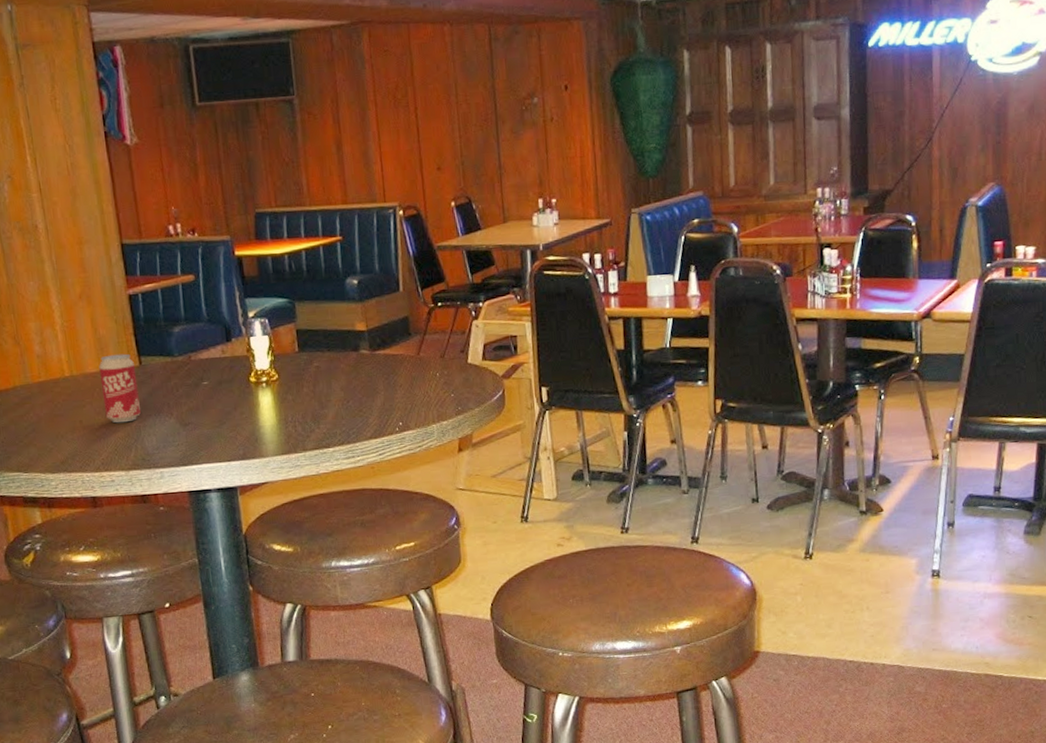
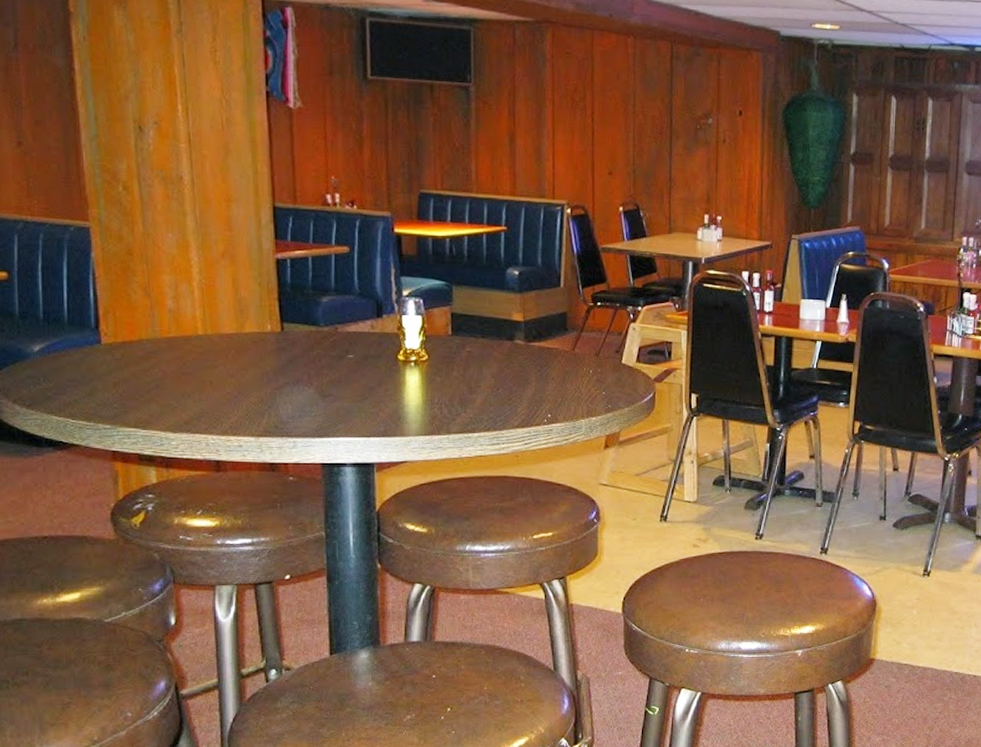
beverage can: present [99,353,141,423] -> none [236,317,278,388]

